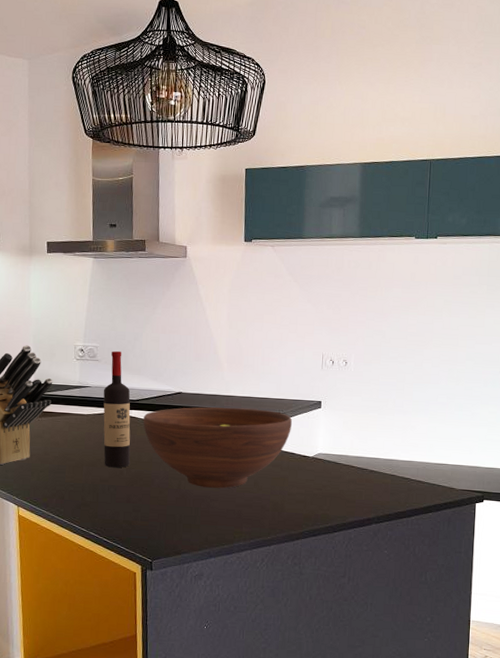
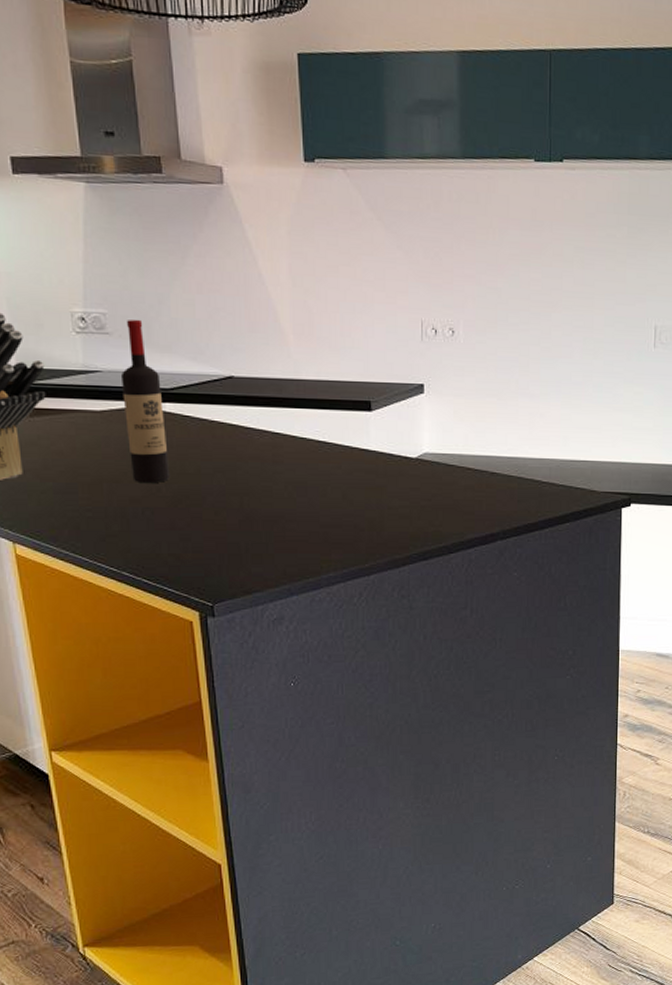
fruit bowl: present [143,407,293,488] -> none [182,395,388,504]

